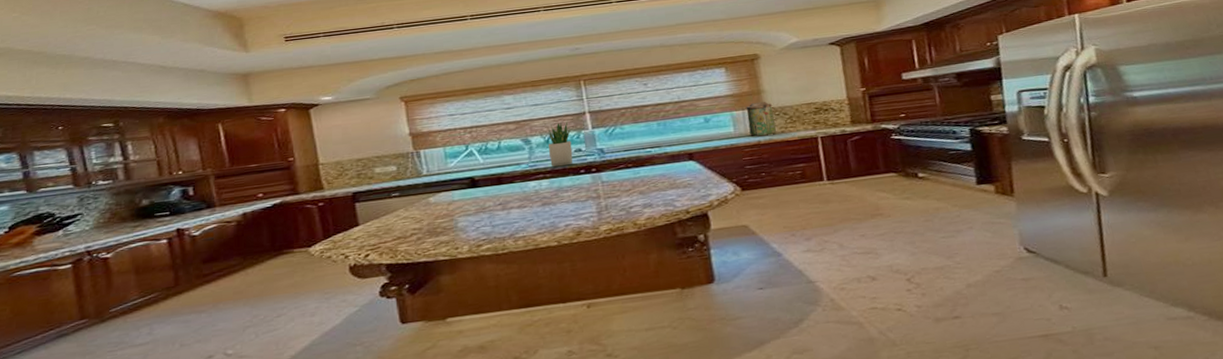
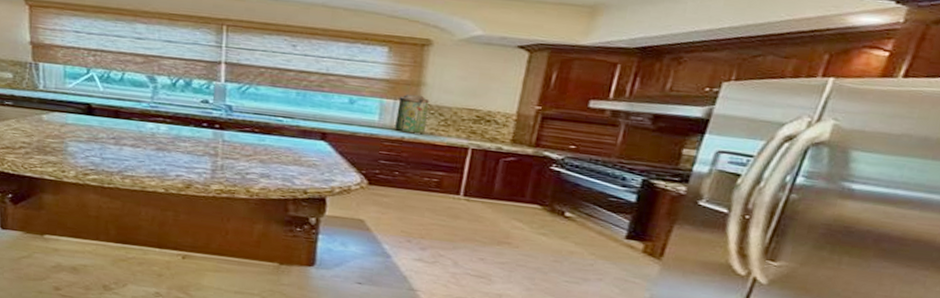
planter: present [548,120,573,167] -> none [173,66,201,115]

